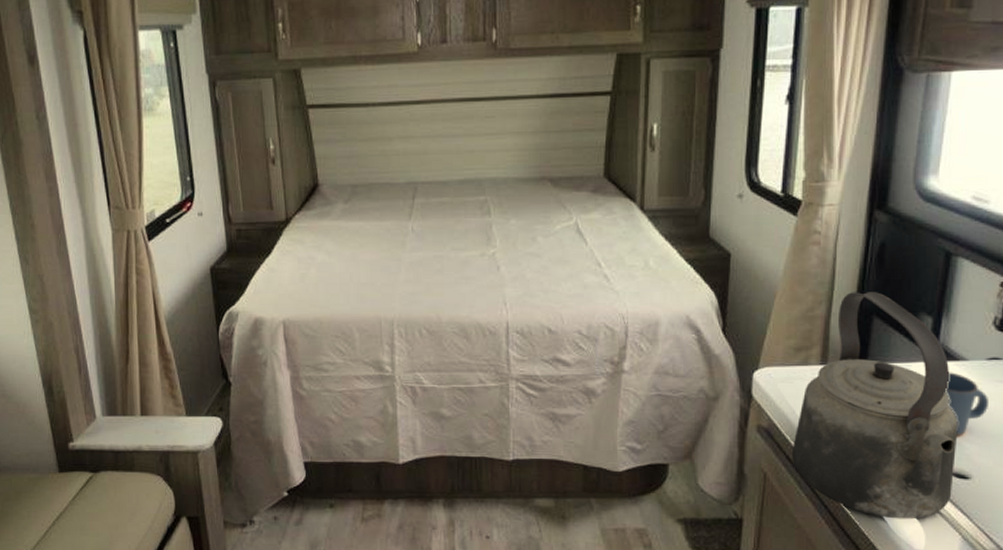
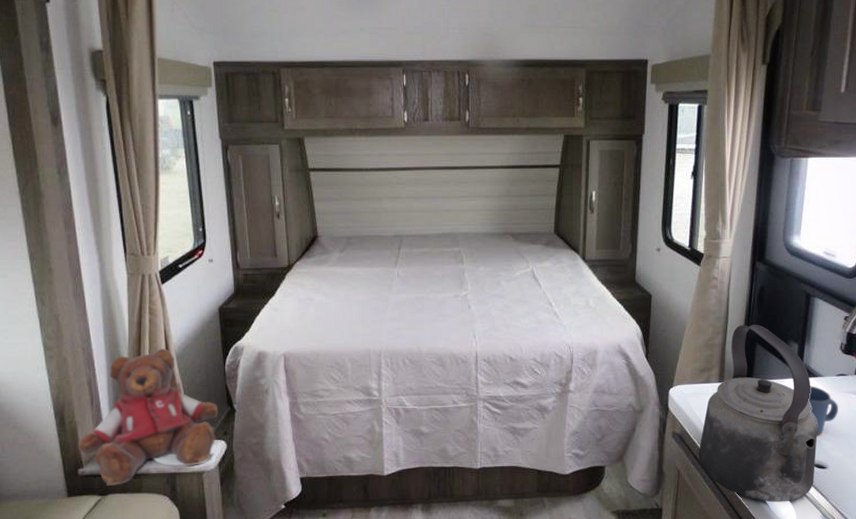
teddy bear: none [67,313,213,462] -> present [77,348,219,486]

